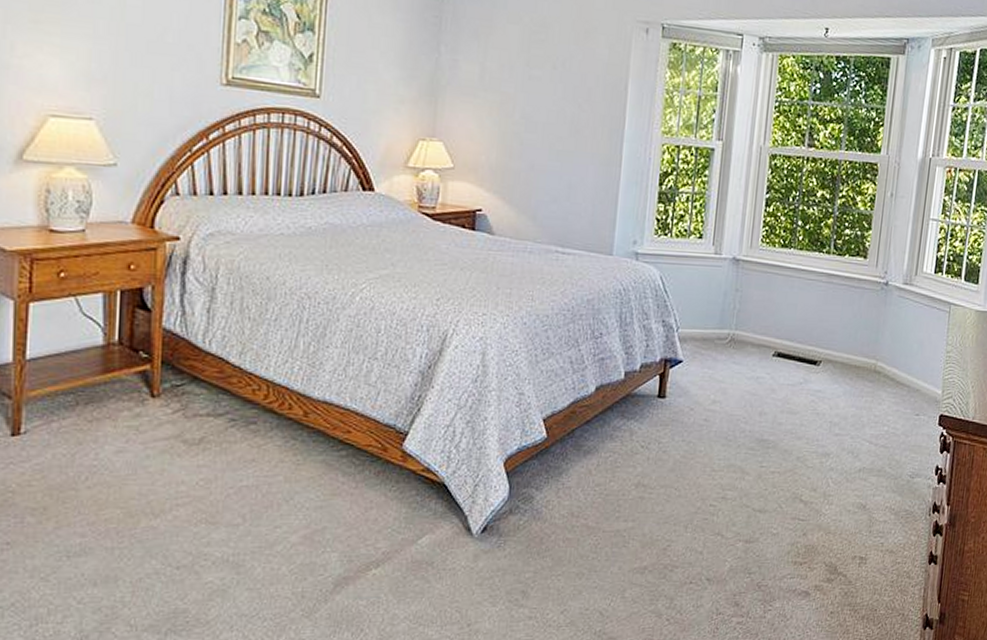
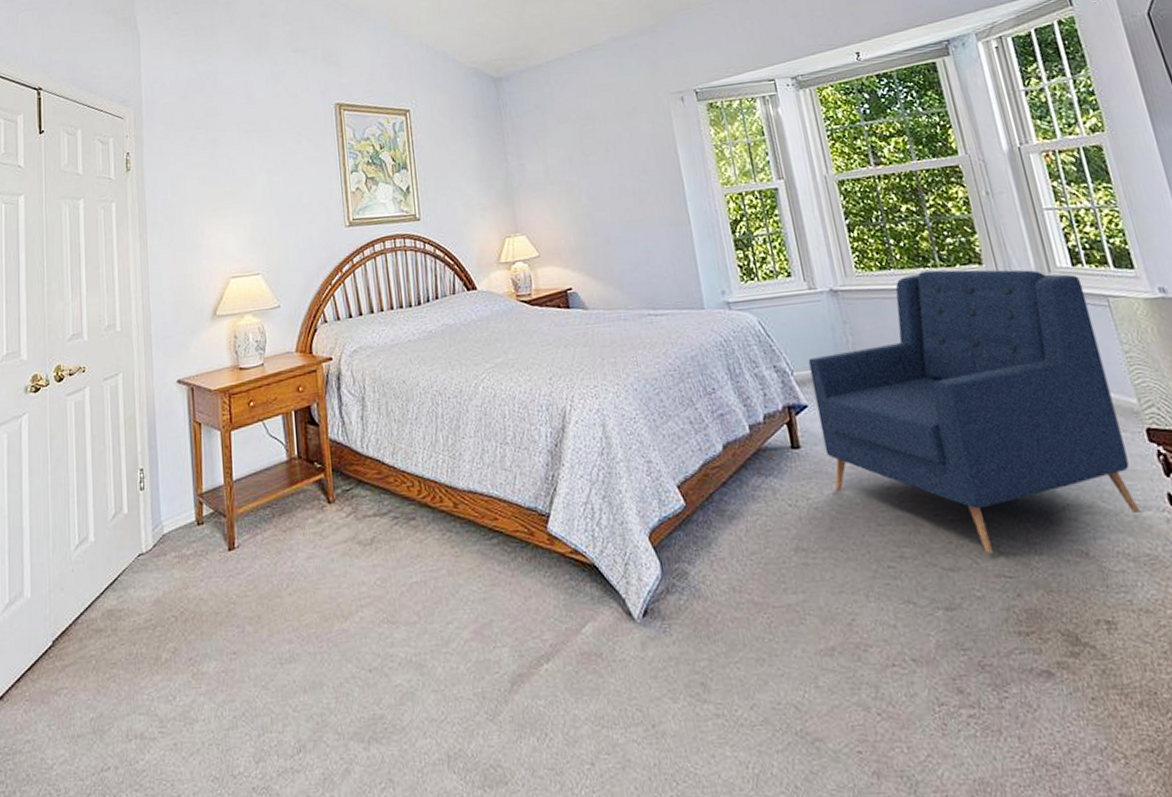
armchair: none [686,255,936,500] -> present [808,269,1141,553]

